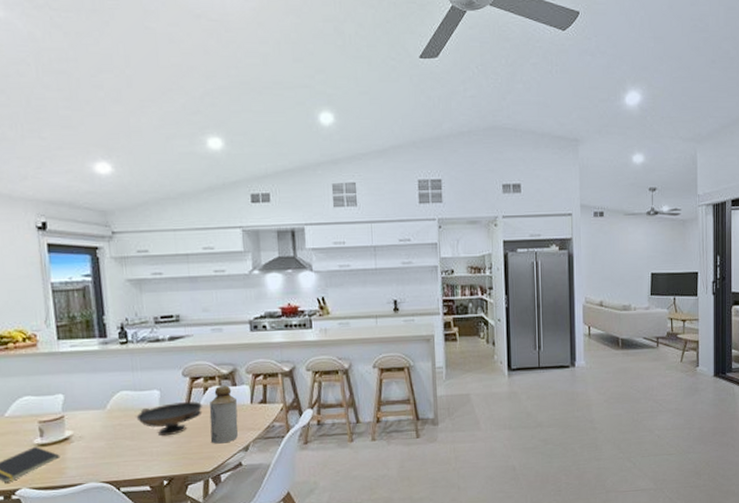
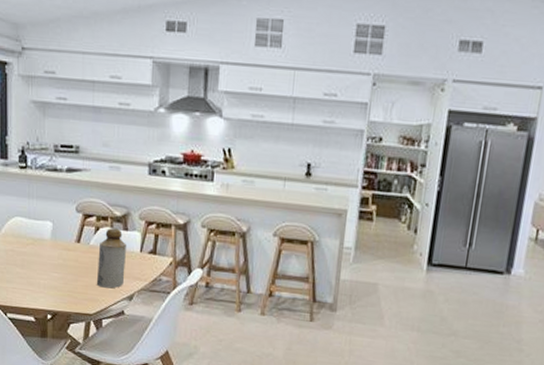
decorative bowl: present [136,401,203,437] -> none [28,237,92,271]

